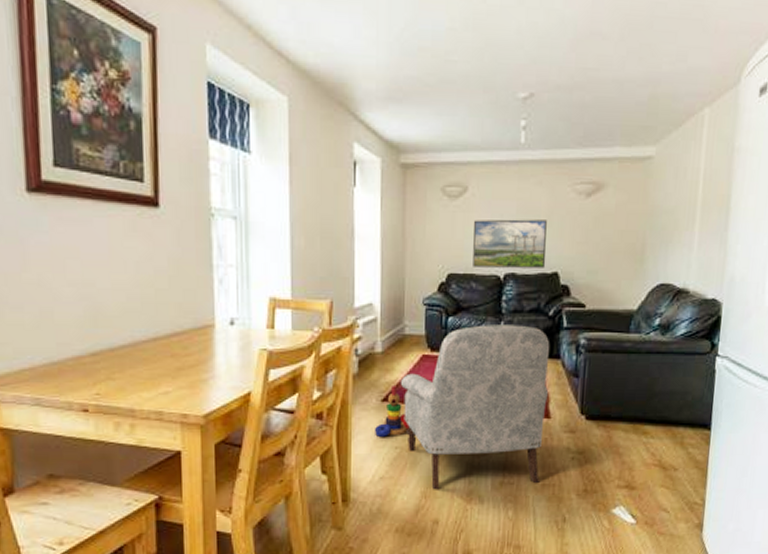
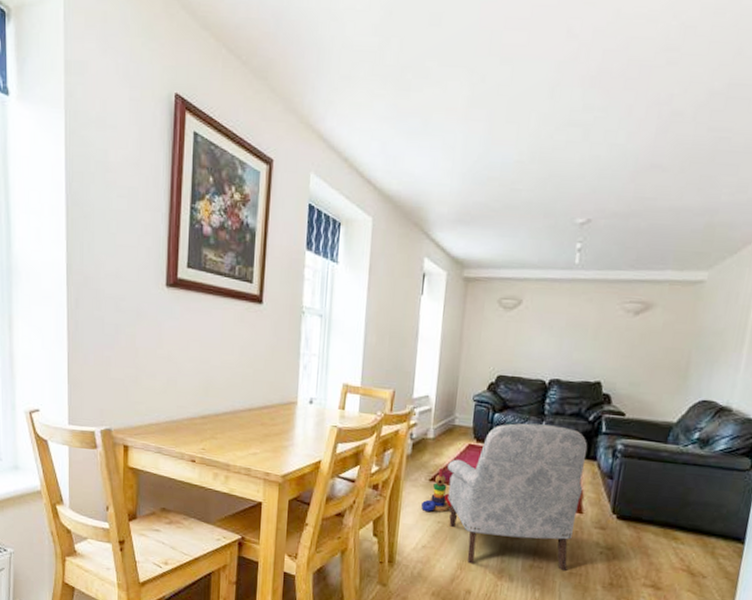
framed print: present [473,219,547,268] -> none [521,329,594,377]

